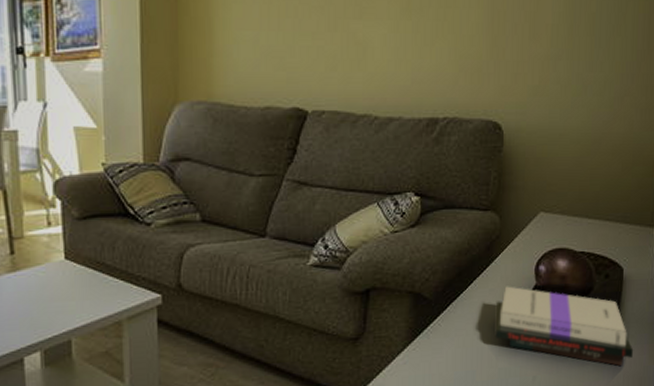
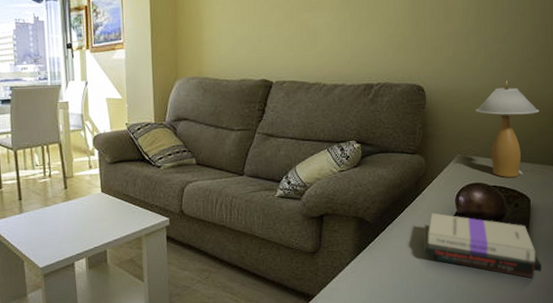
table lamp: none [562,119,639,242] -> present [475,80,540,178]

